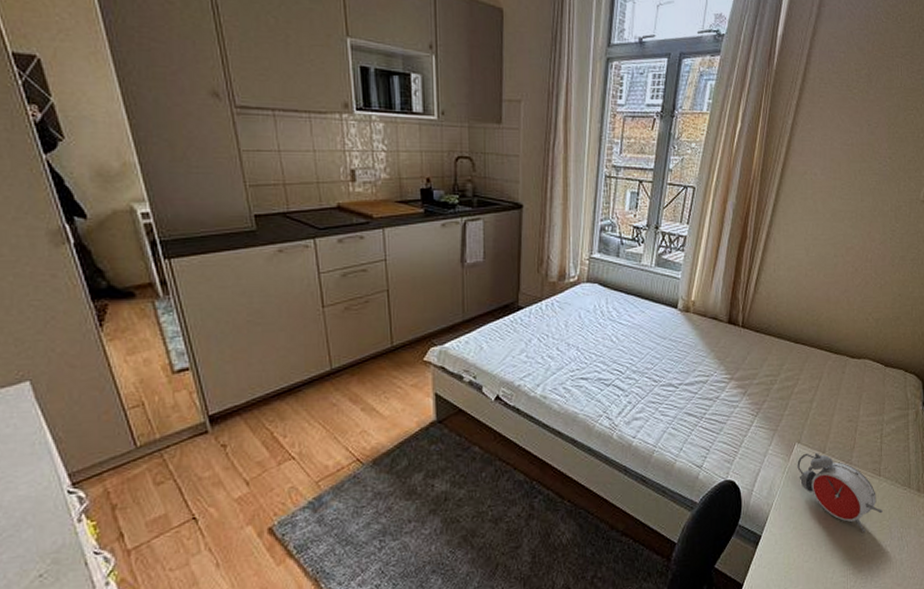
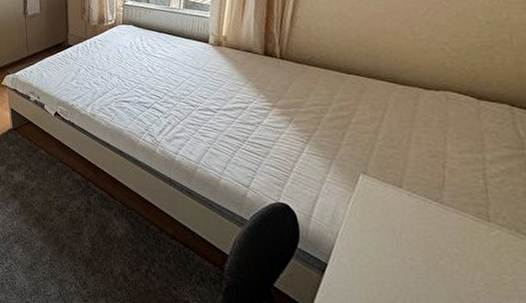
alarm clock: present [797,452,883,532] -> none [365,185,500,283]

